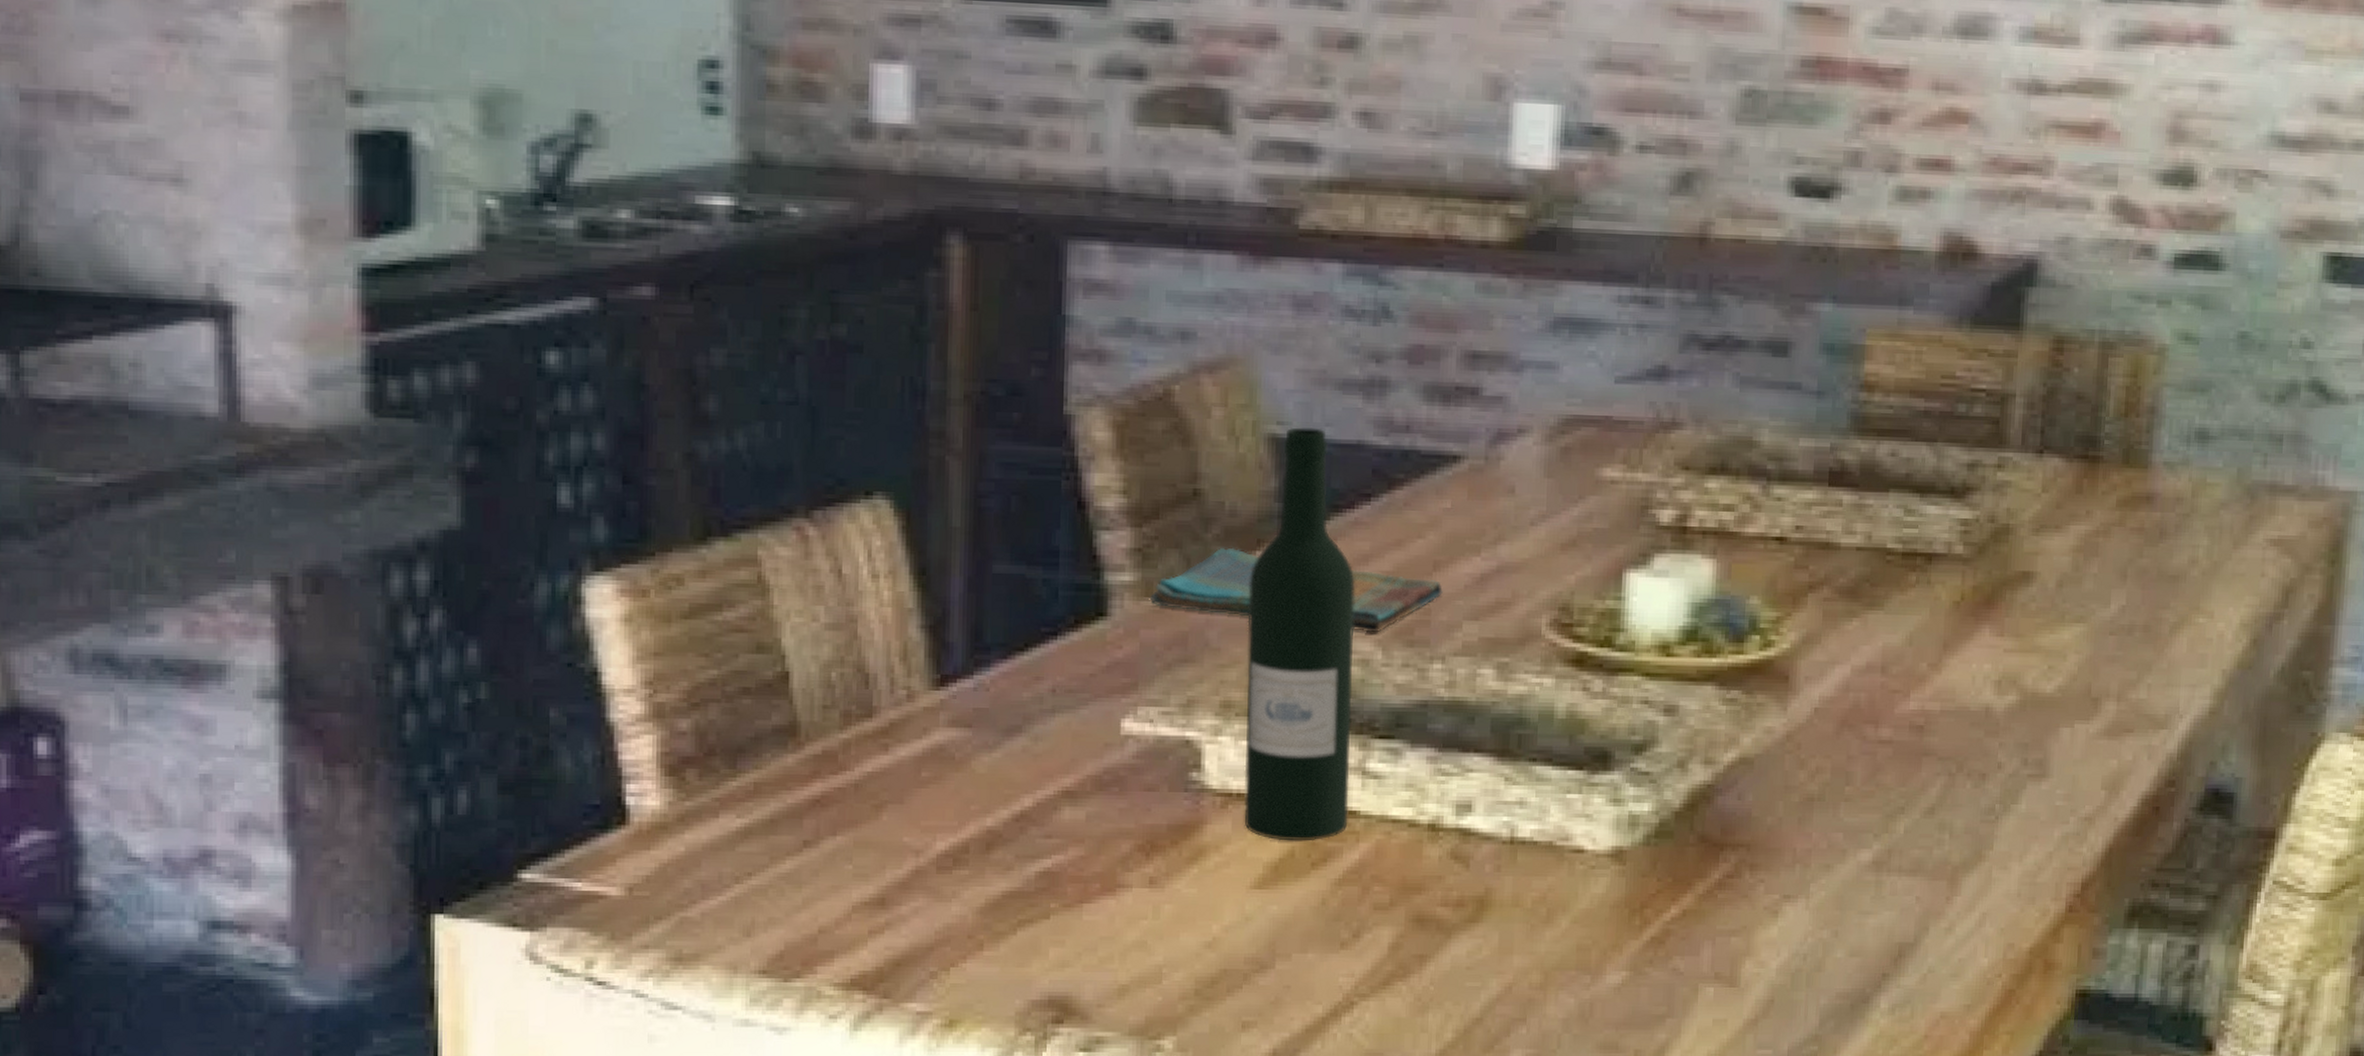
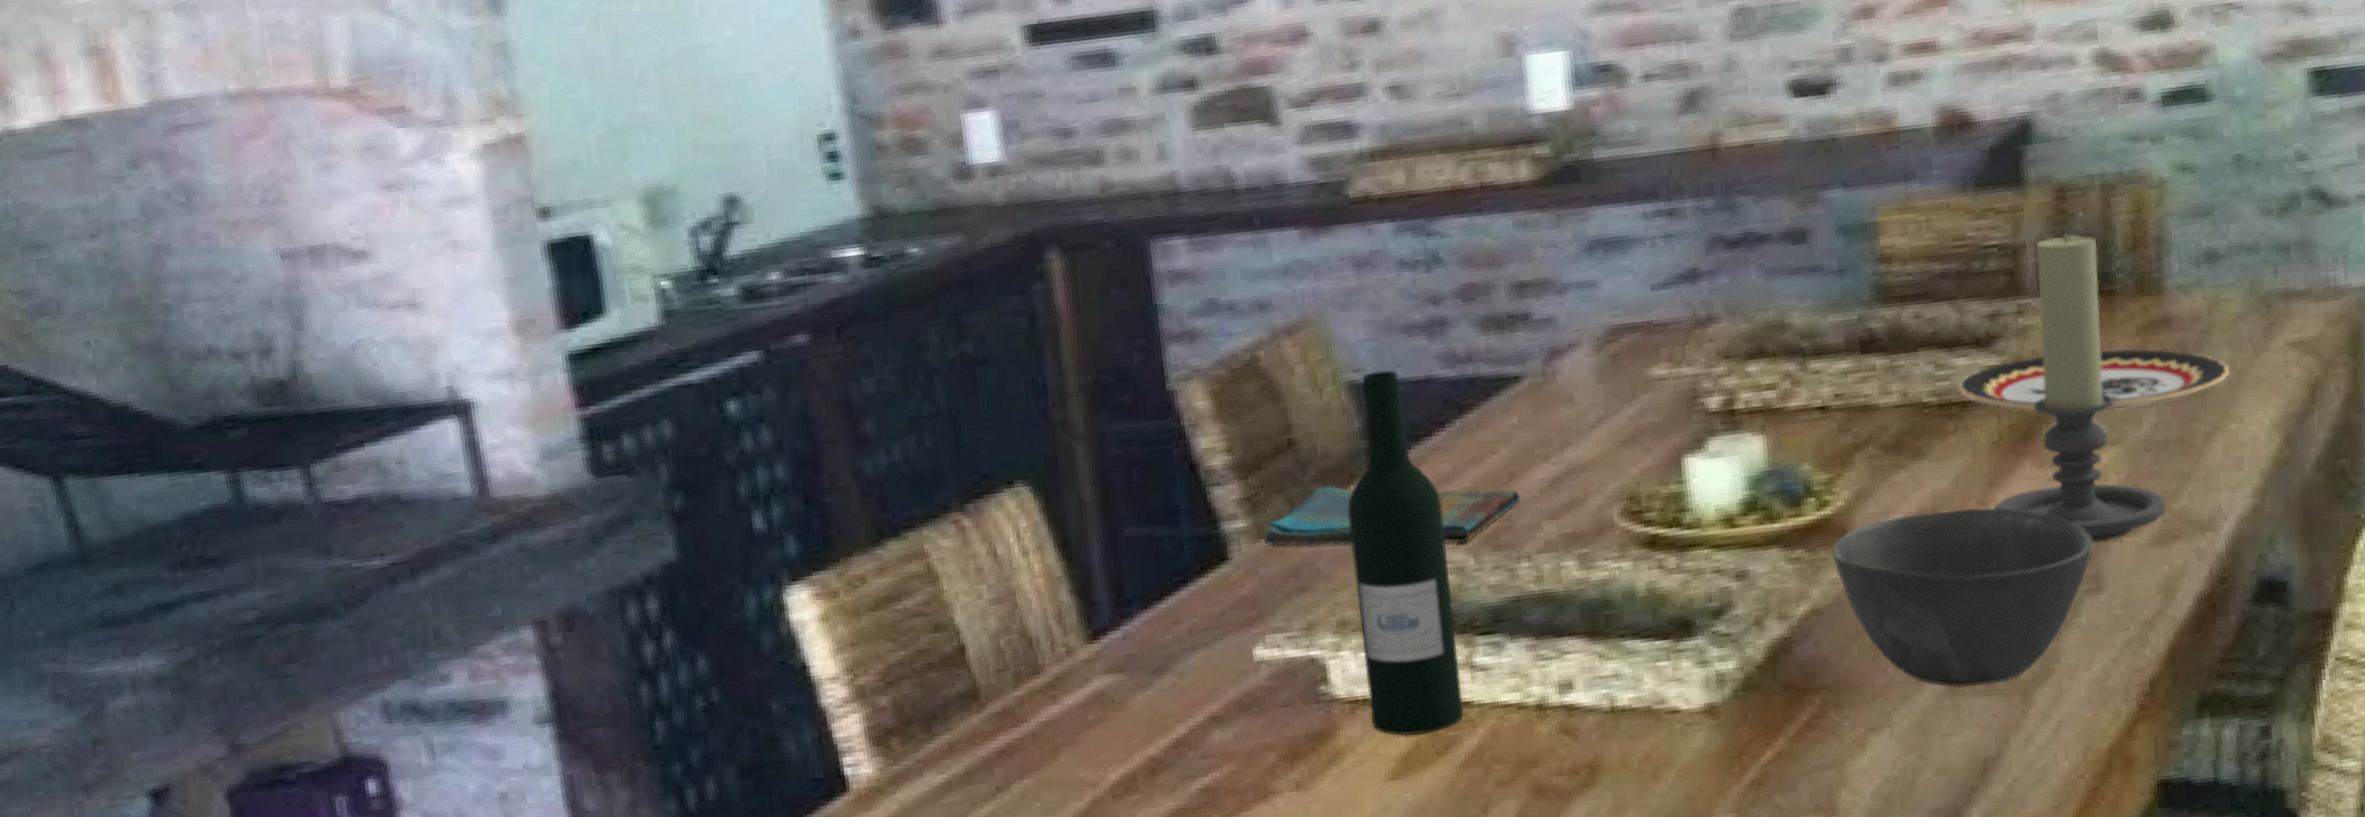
bowl: none [1769,668,2044,864] -> present [1831,507,2094,688]
plate: none [1925,516,2206,584] -> present [1958,348,2230,411]
candle holder: none [1946,388,2123,726] -> present [1994,233,2166,543]

